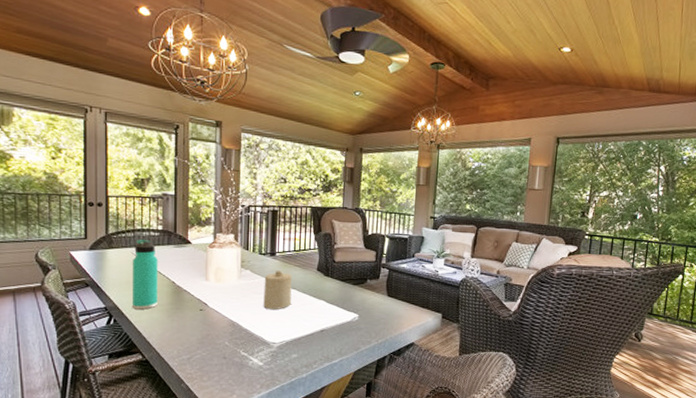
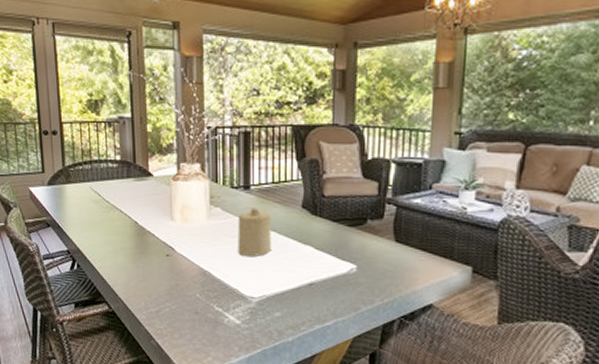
thermos bottle: present [131,238,158,310] -> none [91,171,121,254]

